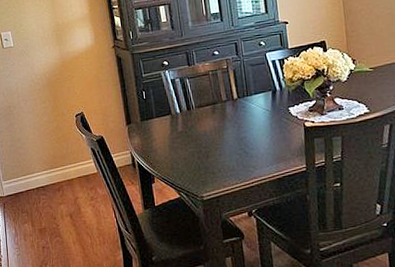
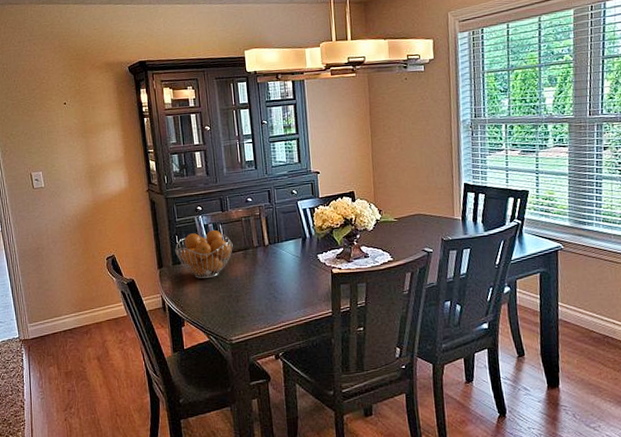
fruit basket: none [142,84,202,135] -> present [175,229,234,279]

